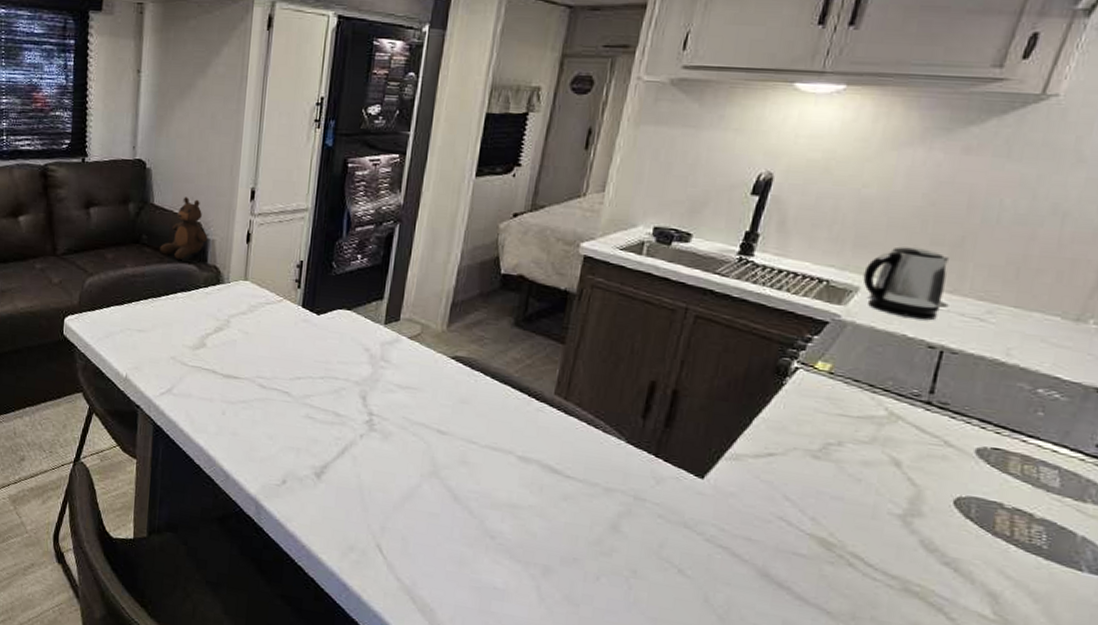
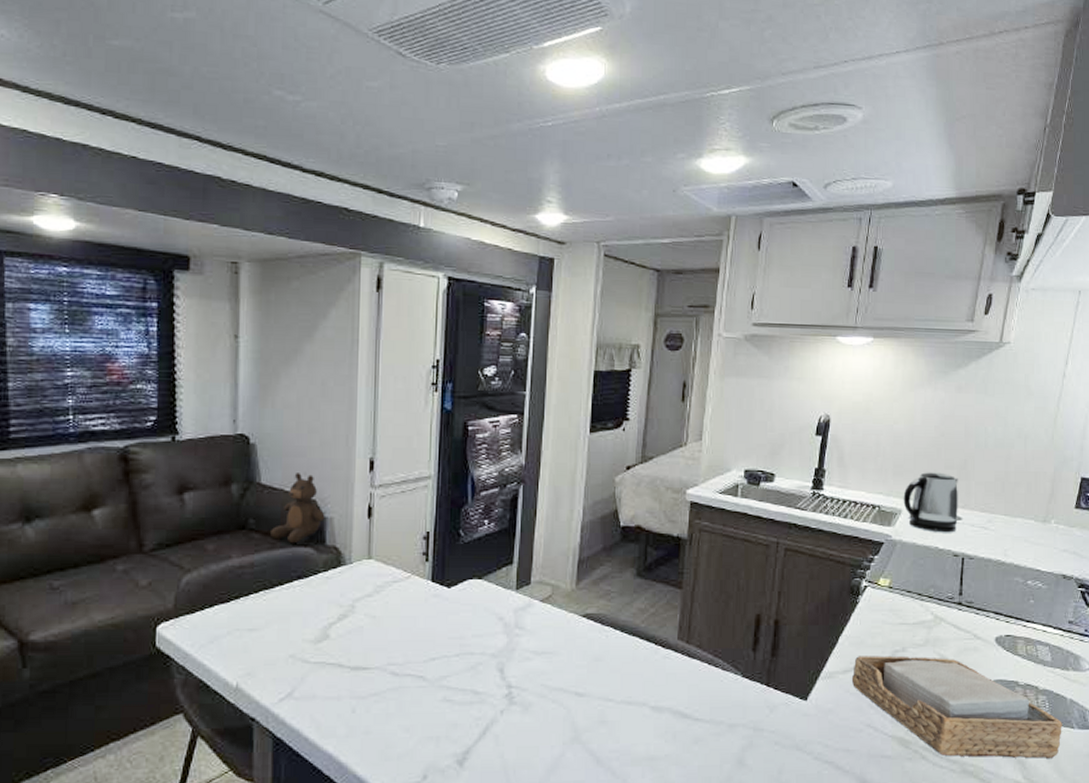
napkin holder: none [763,442,1065,600] -> present [851,656,1062,759]

